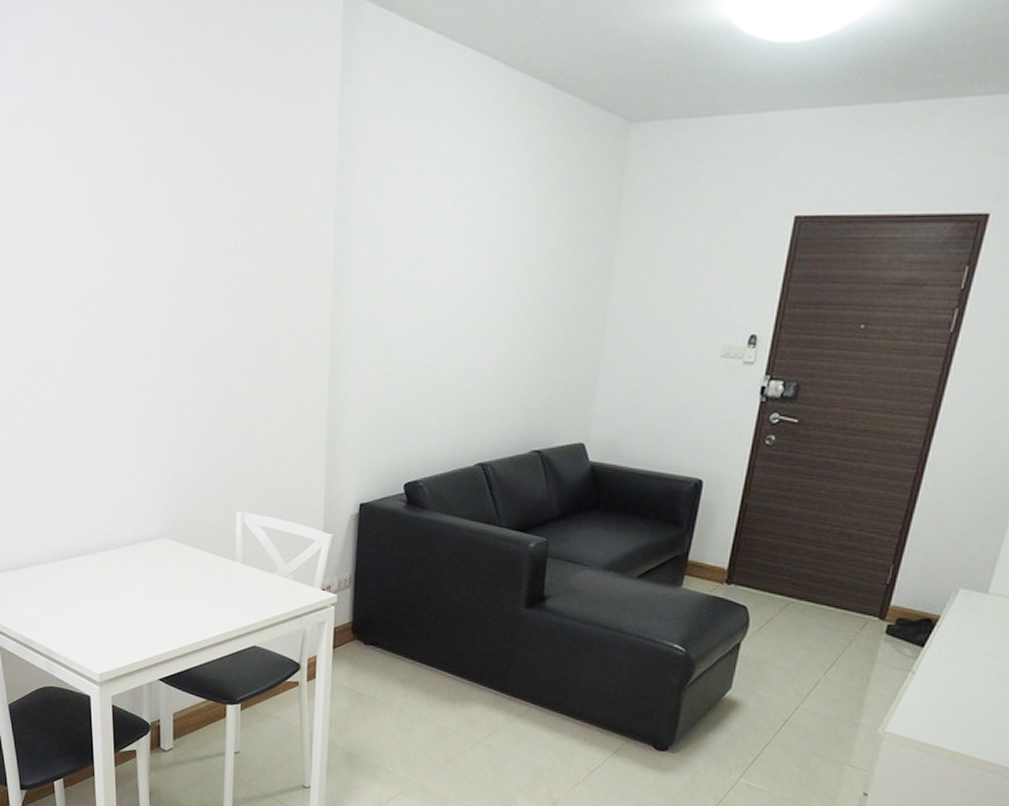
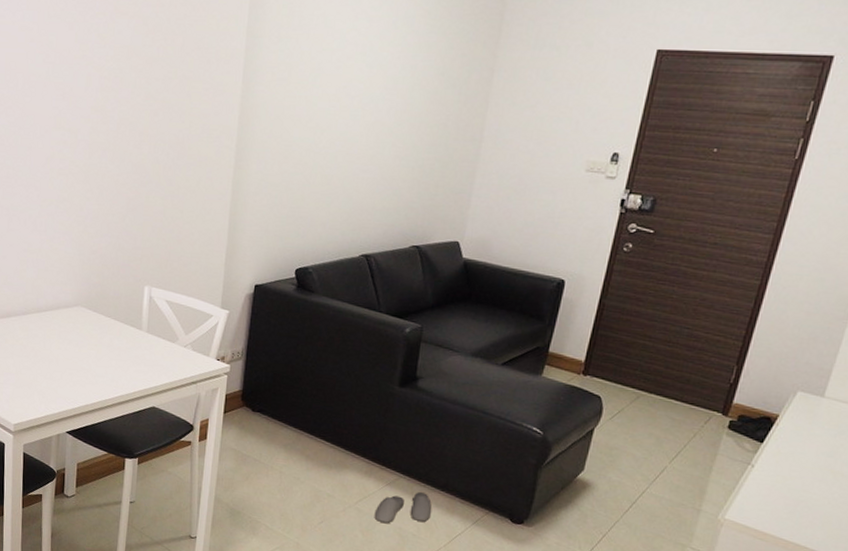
slippers: none [505,723,568,760] -> present [374,492,432,524]

